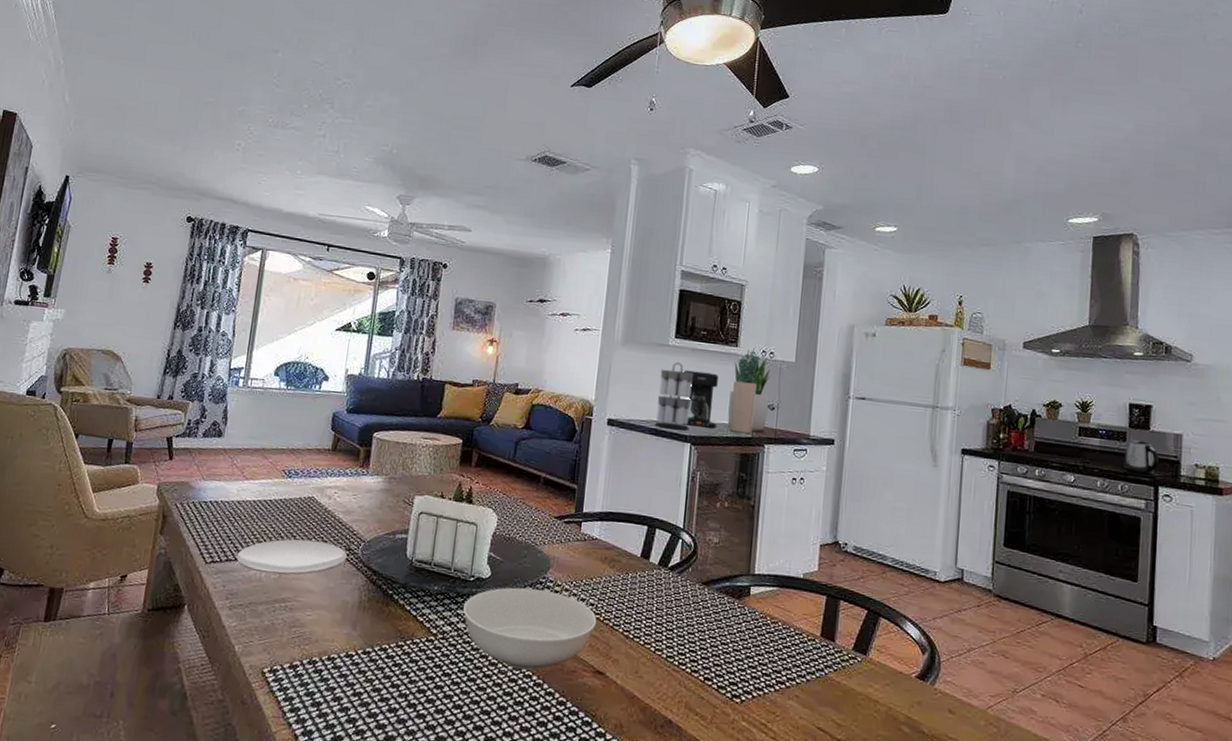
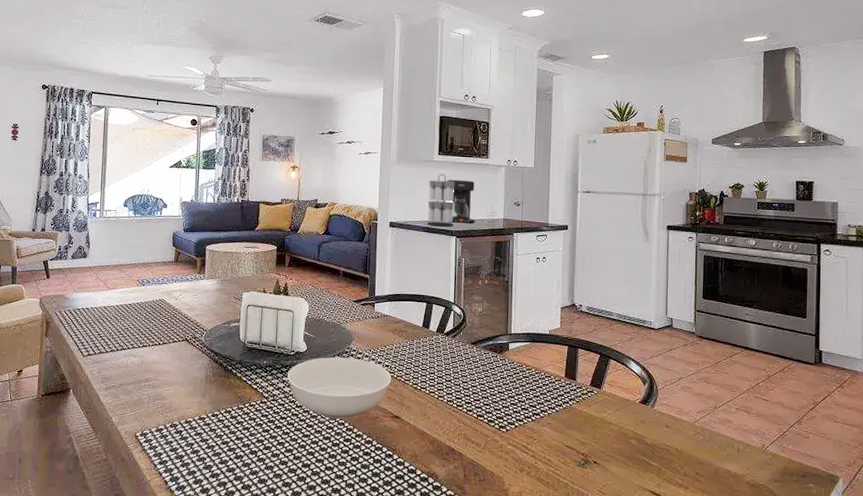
plate: present [236,539,348,576] -> none [107,332,194,361]
planter: present [727,355,771,434] -> none [483,164,516,225]
vase: present [729,347,759,435] -> none [485,158,505,227]
kettle: present [1123,440,1159,479] -> none [793,209,820,238]

